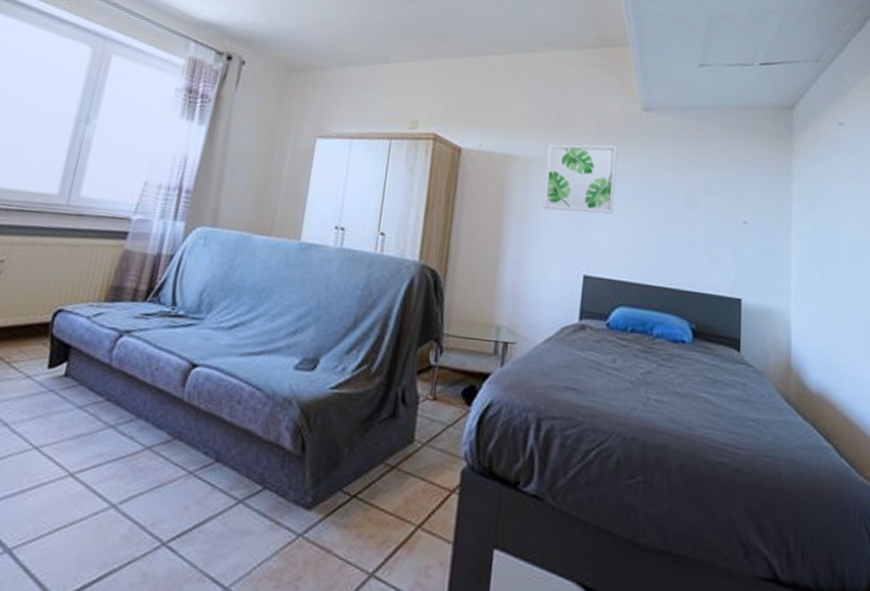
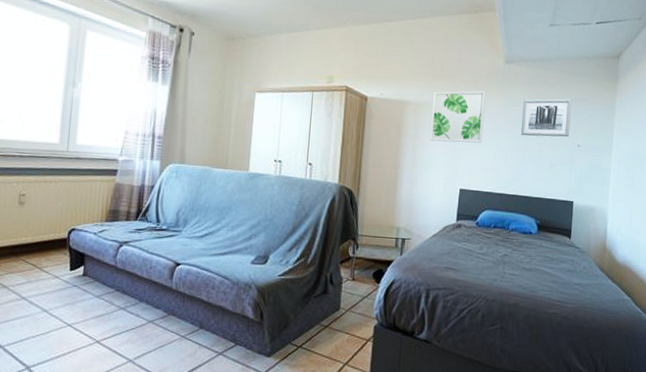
wall art: none [666,158,733,211] -> present [521,98,572,137]

